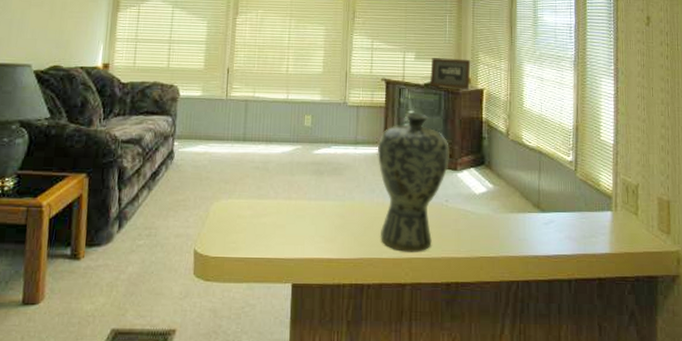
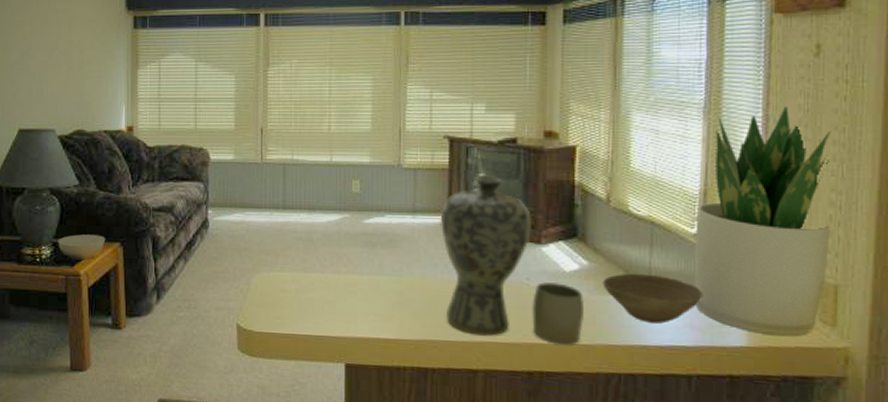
bowl: none [22,166,73,191] -> present [58,234,106,260]
picture frame: present [429,58,471,90] -> none [504,109,559,147]
mug: none [449,202,491,258] -> present [531,281,585,345]
bowl: none [504,194,578,236] -> present [603,273,703,324]
planter: none [570,62,663,244] -> present [693,106,831,337]

